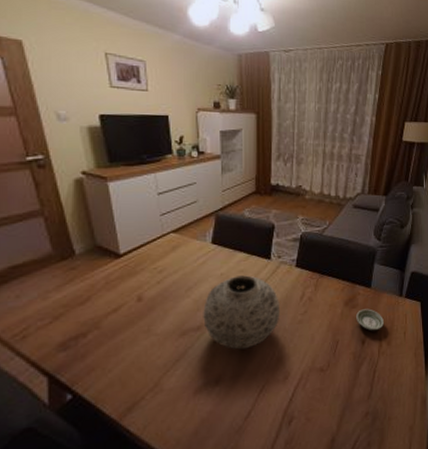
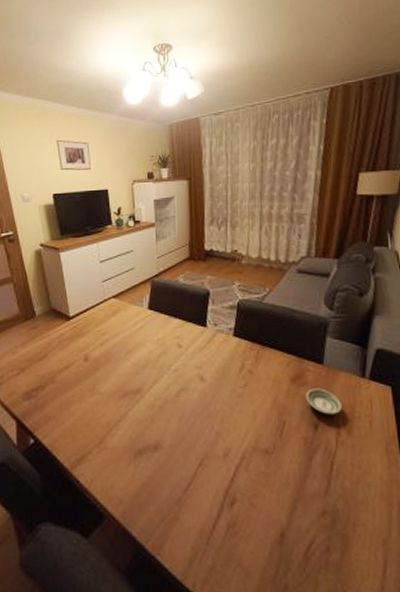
vase: present [203,275,280,350] -> none [141,342,218,418]

